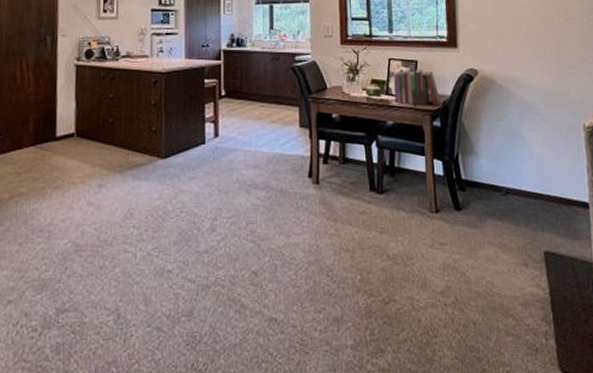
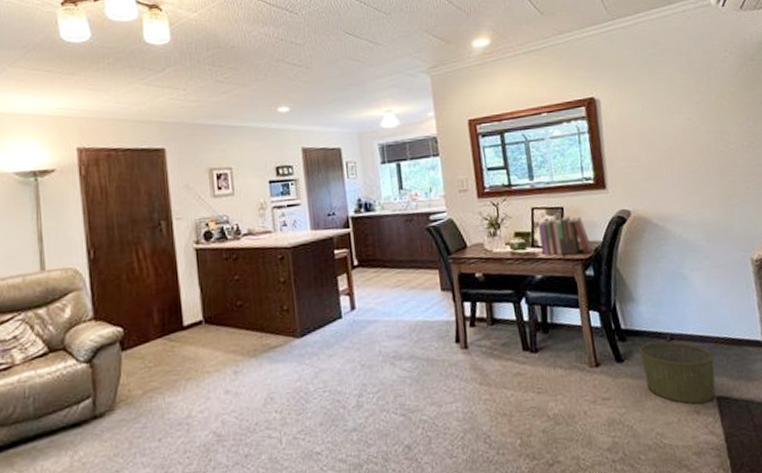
basket: none [475,194,546,258] -> present [637,341,716,404]

